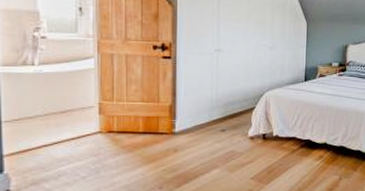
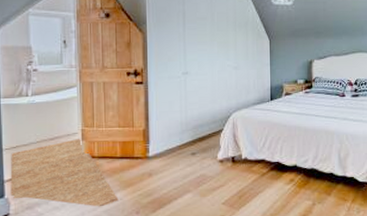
rug: none [11,113,140,183] -> present [10,139,119,207]

